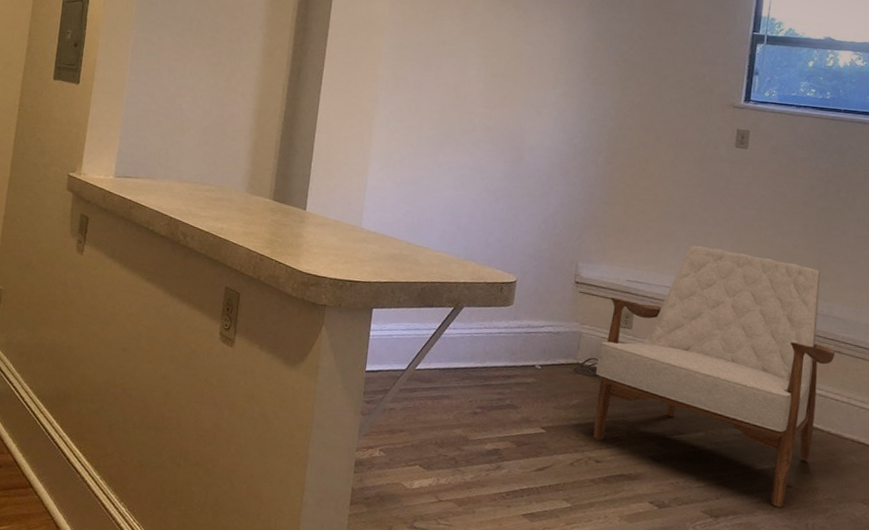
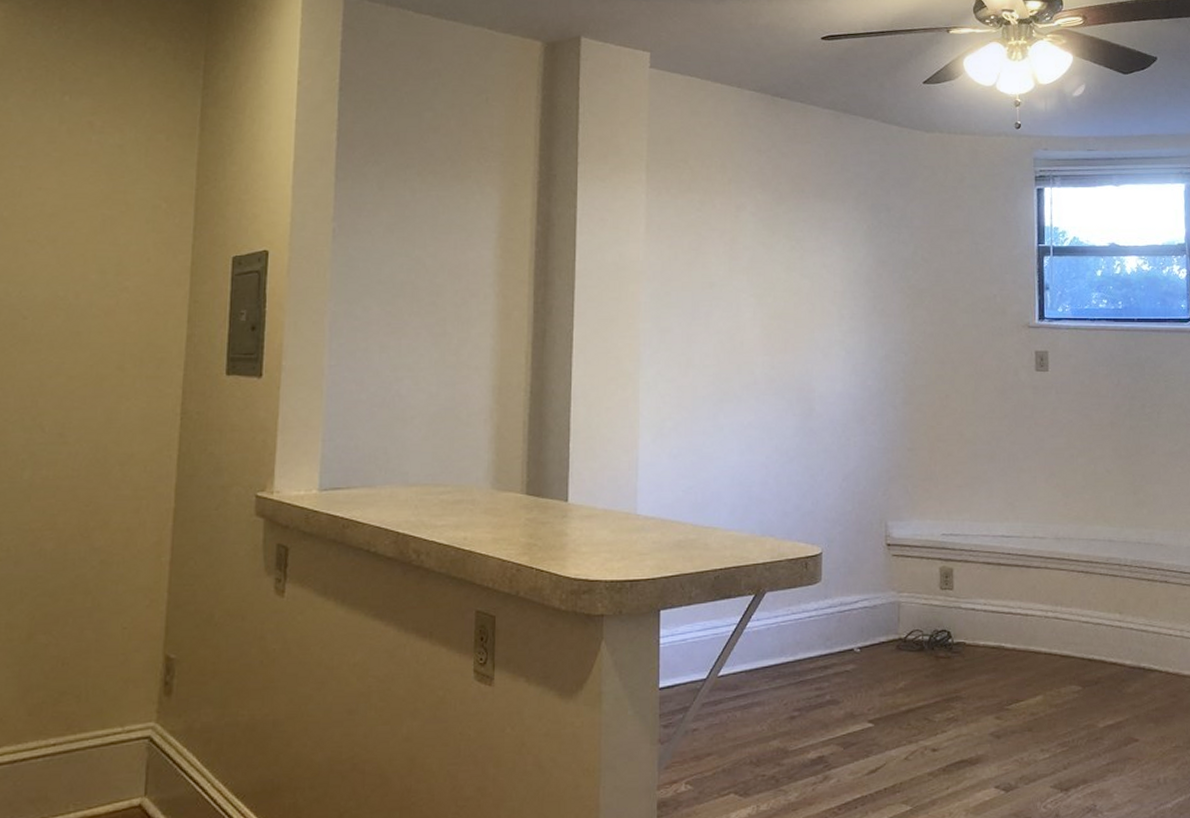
armchair: present [593,245,835,508] -> none [920,485,1163,767]

